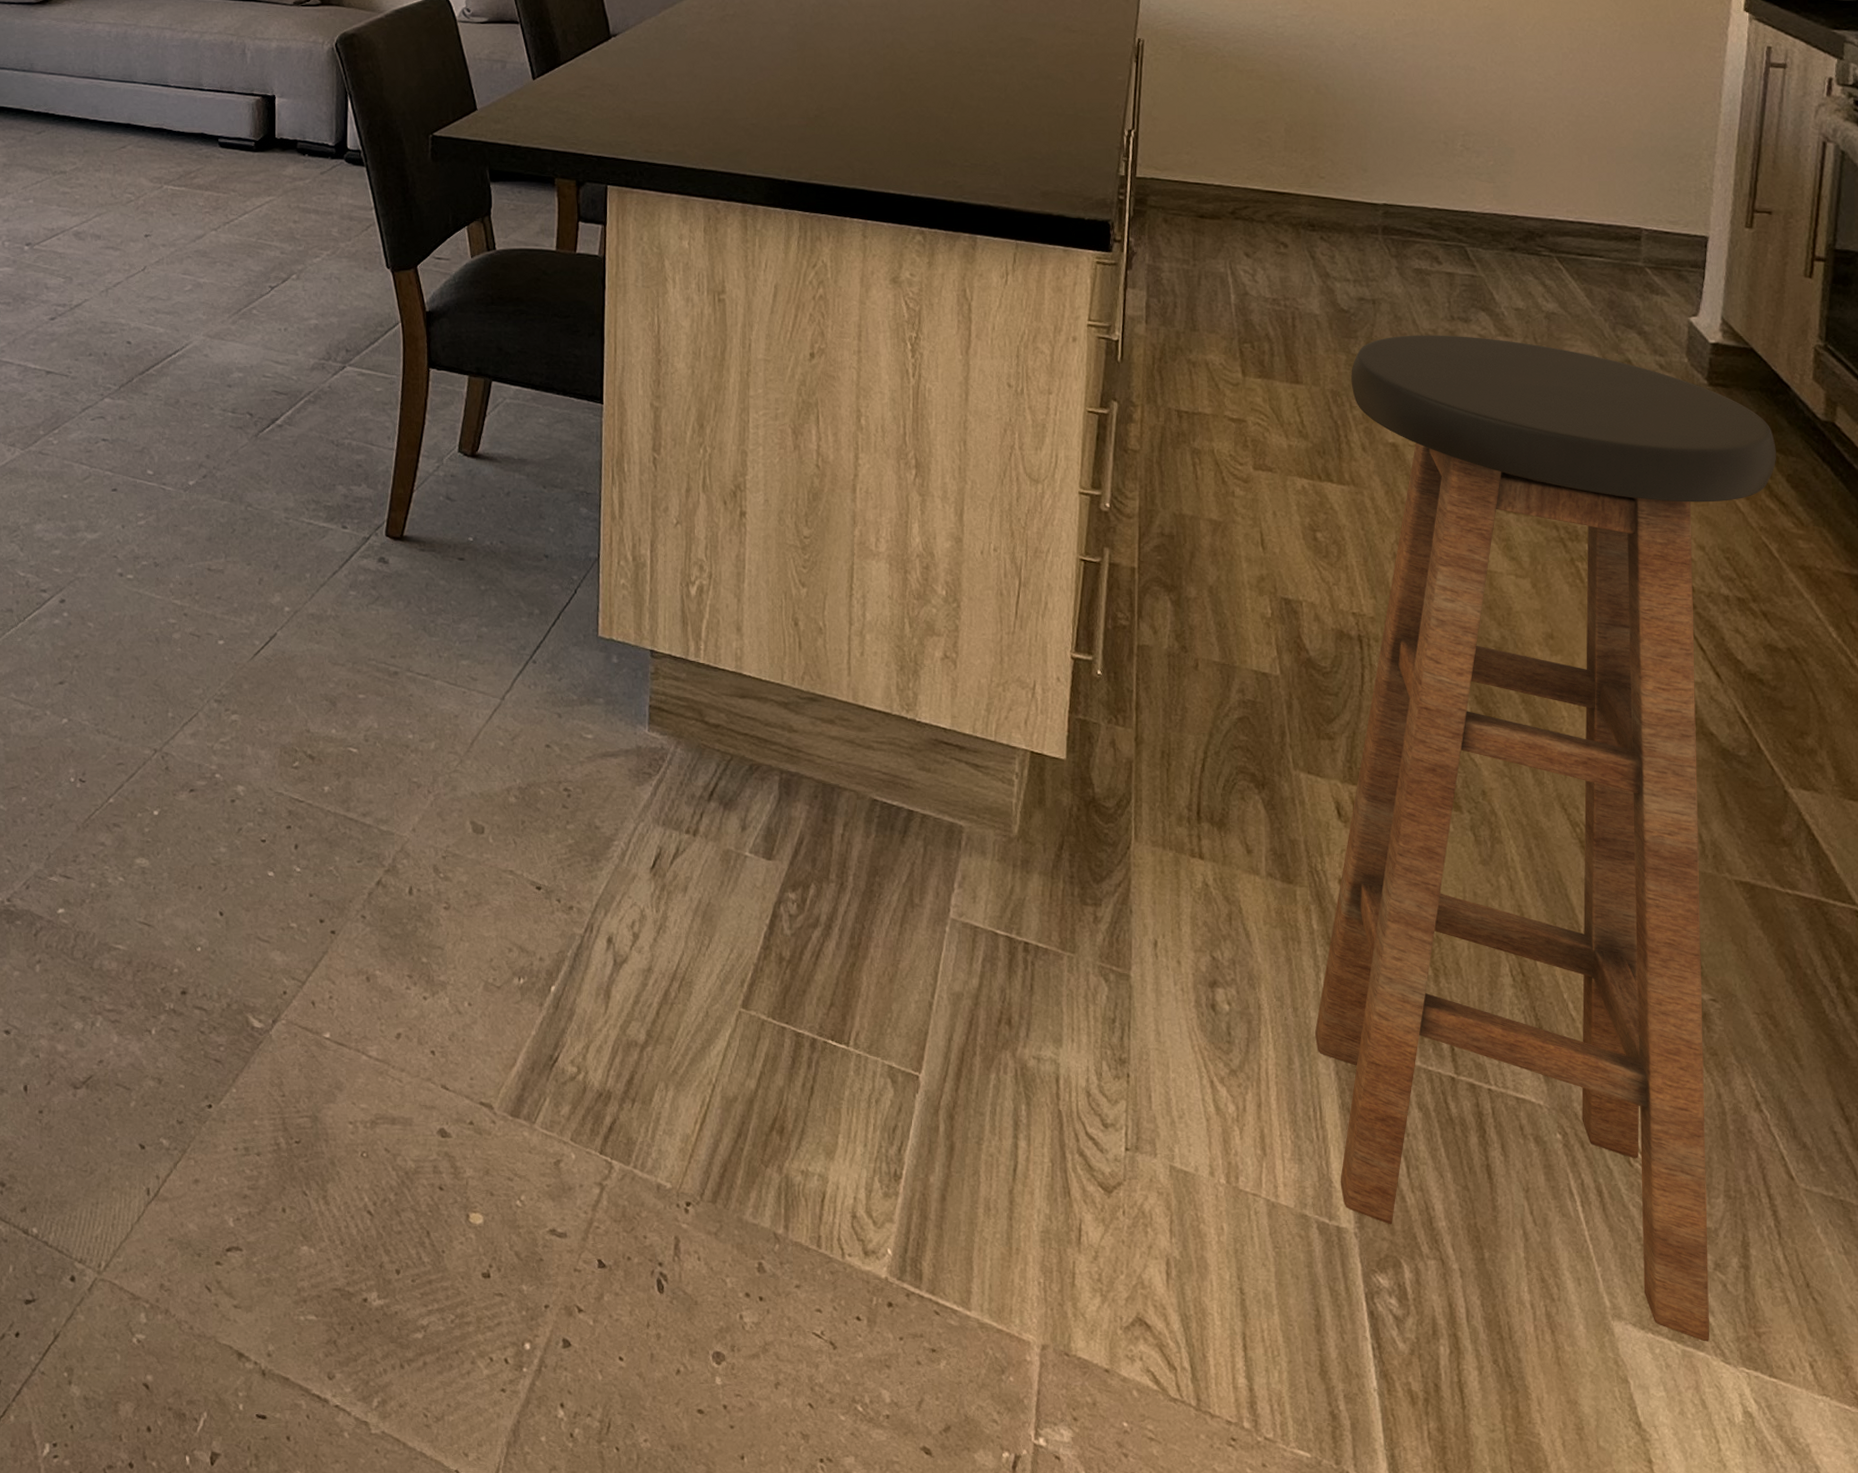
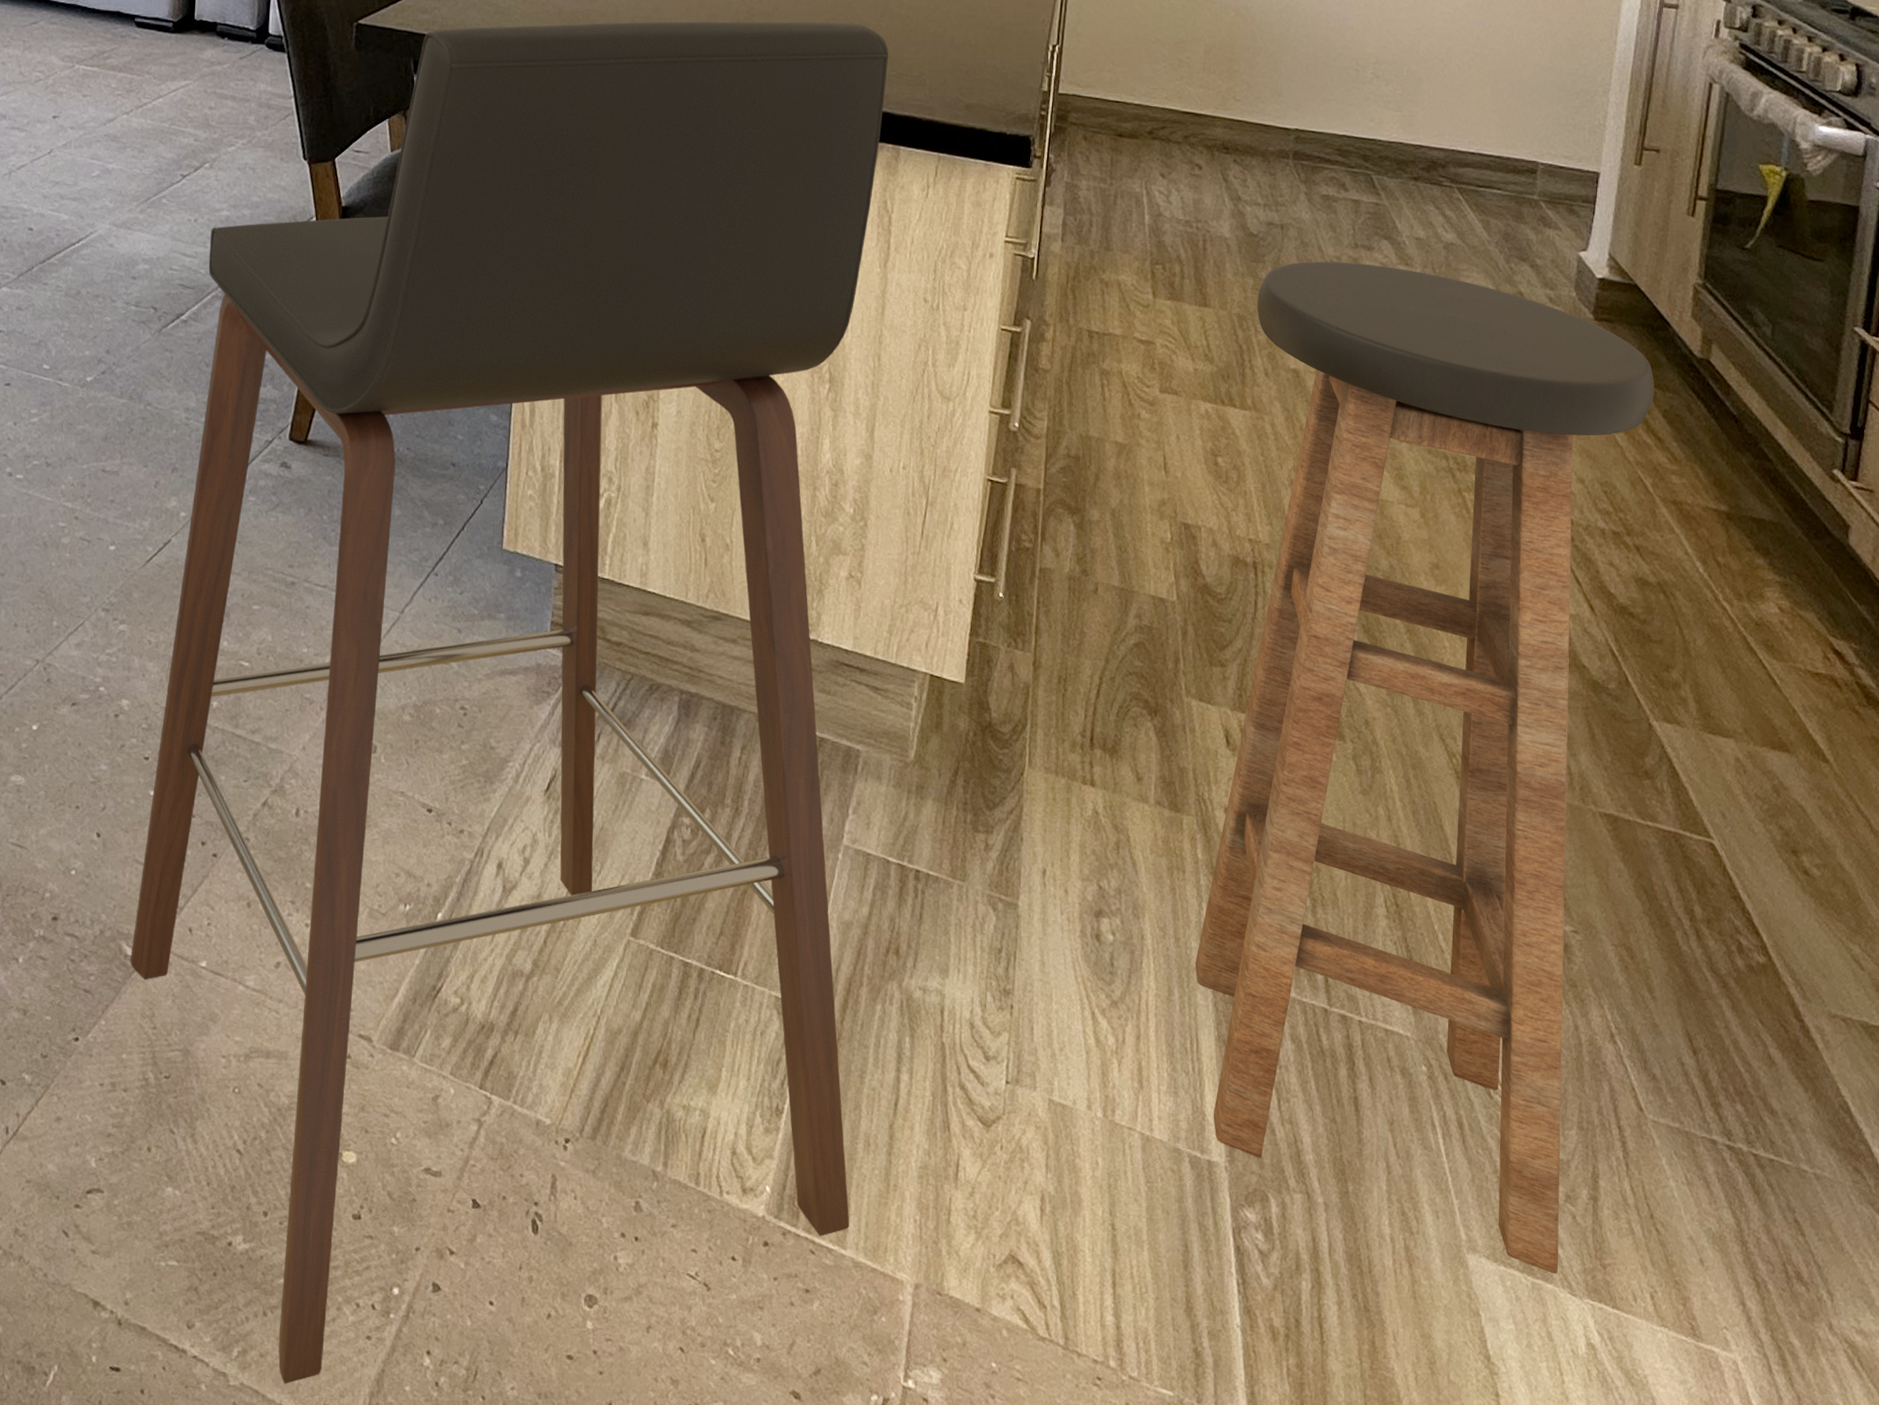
bar stool: none [257,117,973,1433] -> present [130,21,888,1384]

